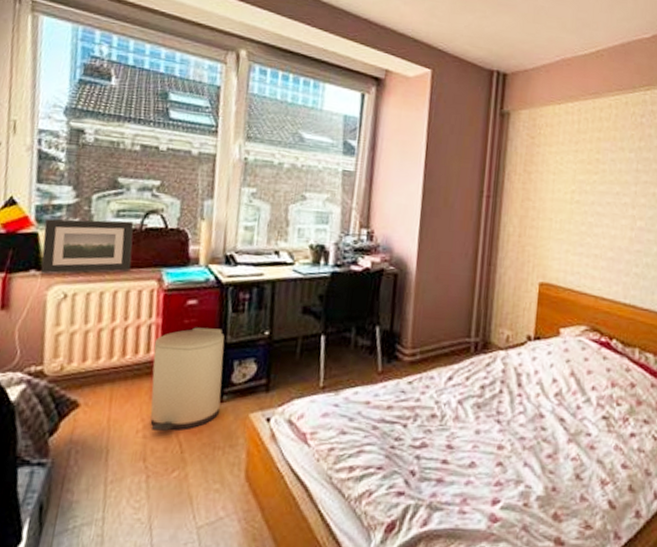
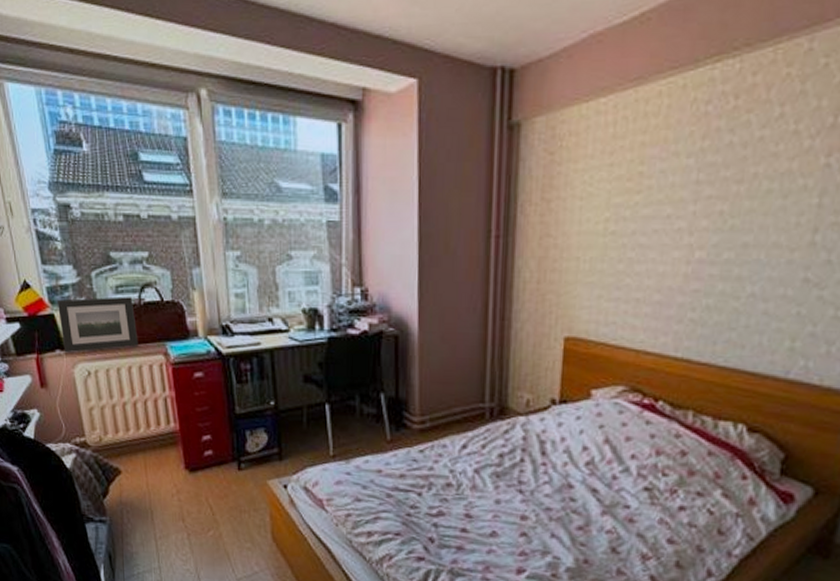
pedal bin: present [150,327,225,431] -> none [172,399,240,495]

